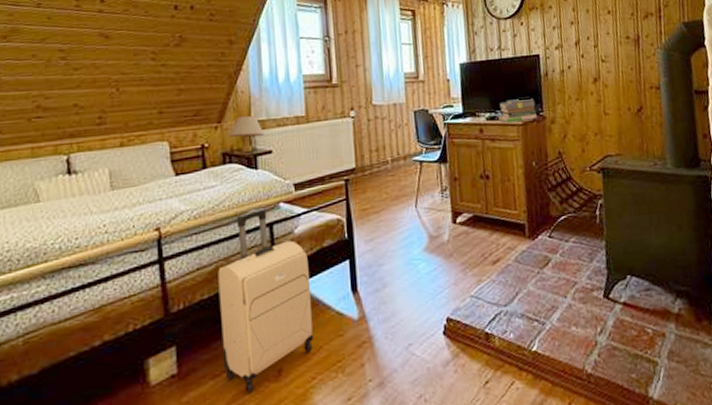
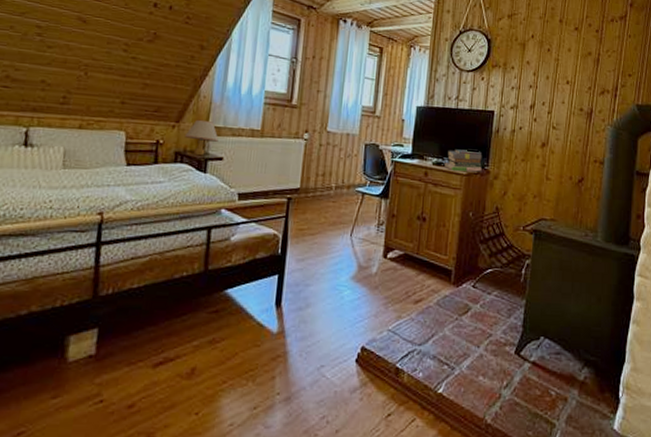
suitcase: present [218,208,314,394] -> none [140,210,240,386]

